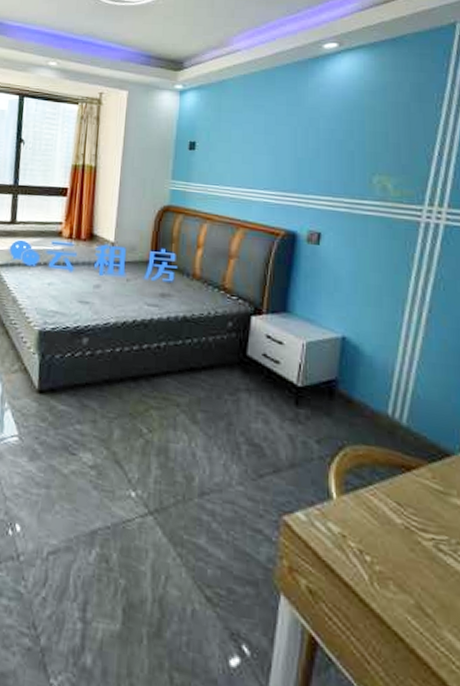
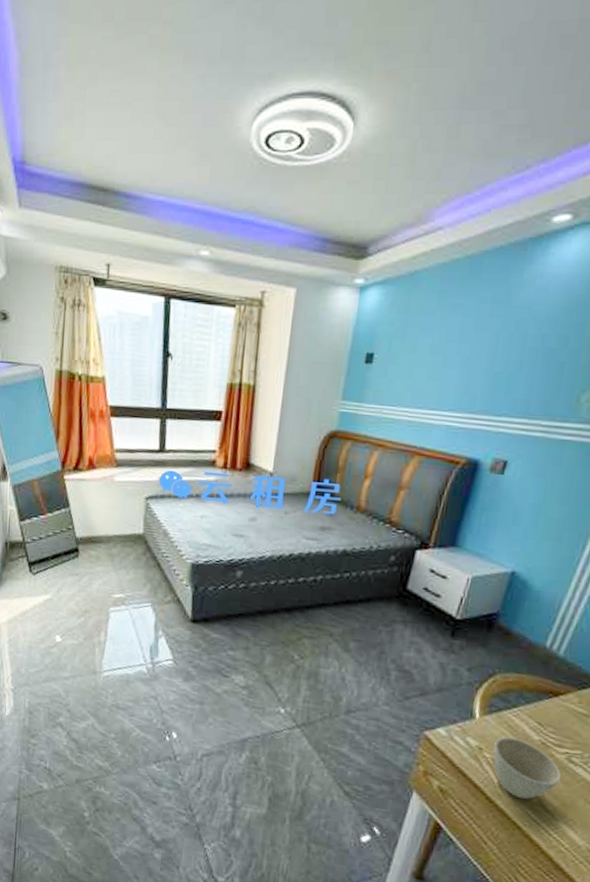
cup: none [357,520,434,601] -> present [492,736,562,800]

